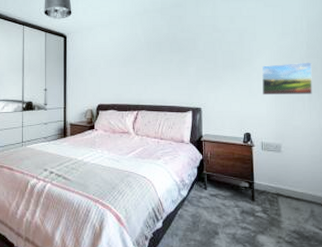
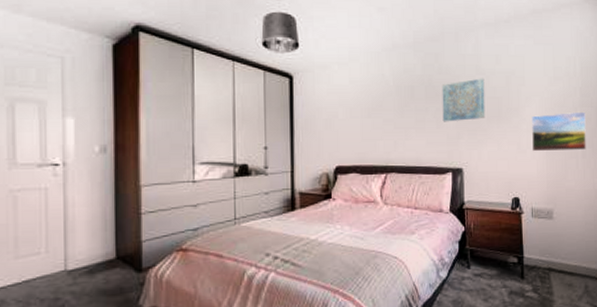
wall art: none [184,35,221,71] -> present [442,78,485,122]

